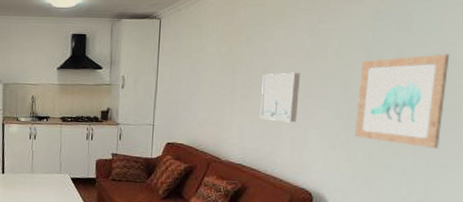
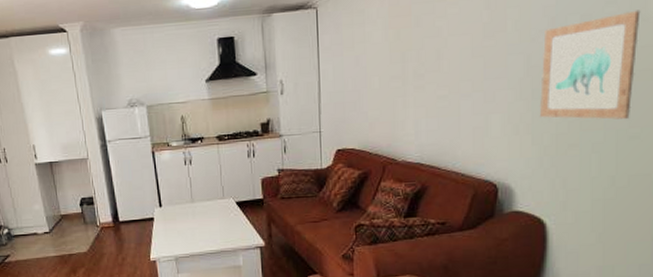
wall art: present [259,72,300,123] -> none [435,52,478,110]

